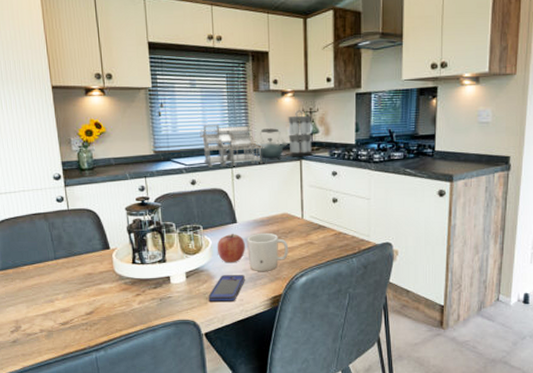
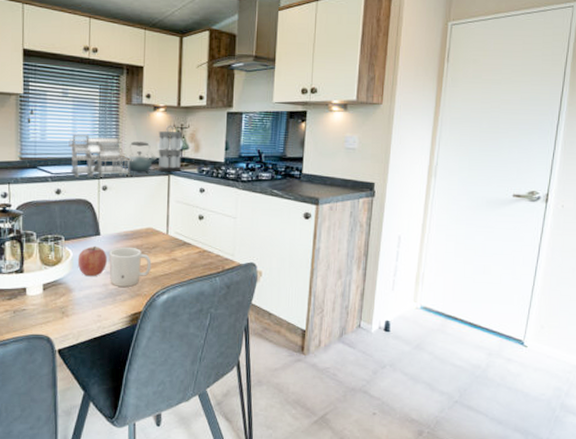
mobile phone: present [208,275,245,302] -> none [65,289,105,317]

